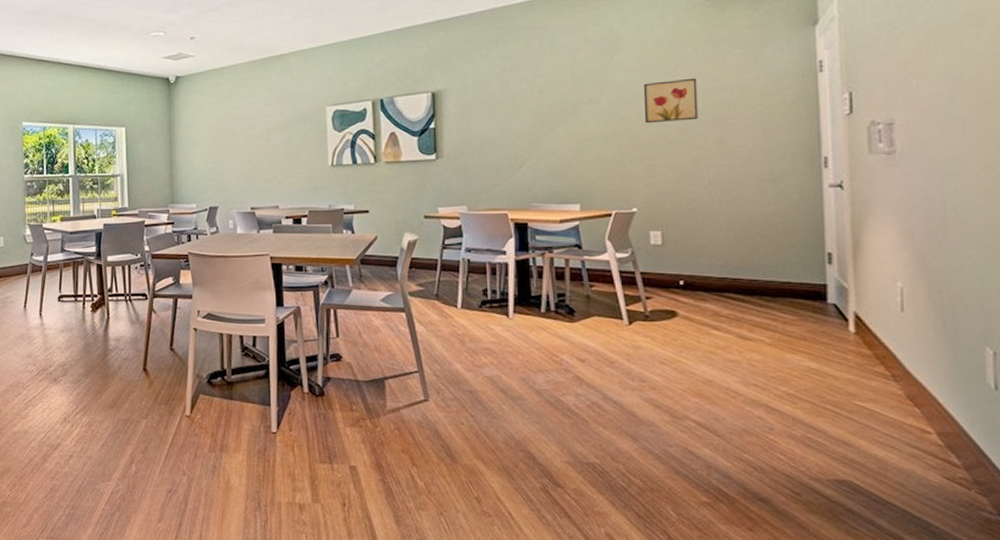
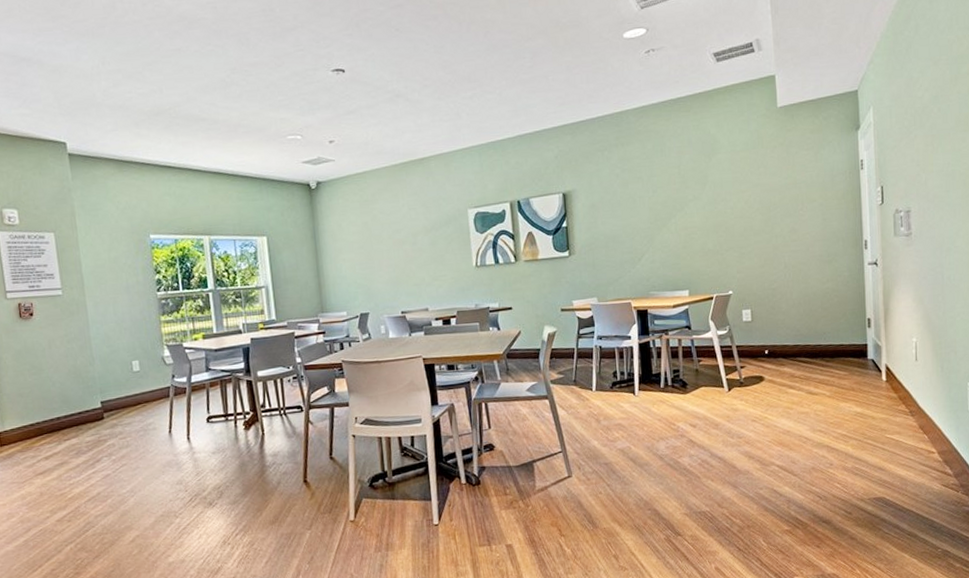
wall art: present [643,77,699,124] -> none [734,176,776,217]

